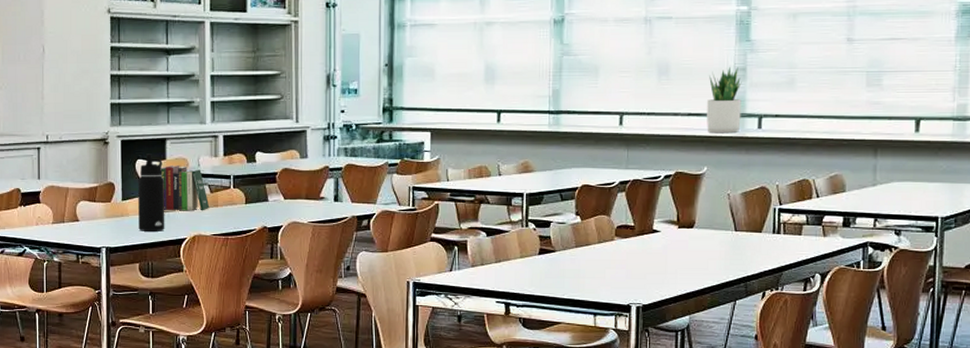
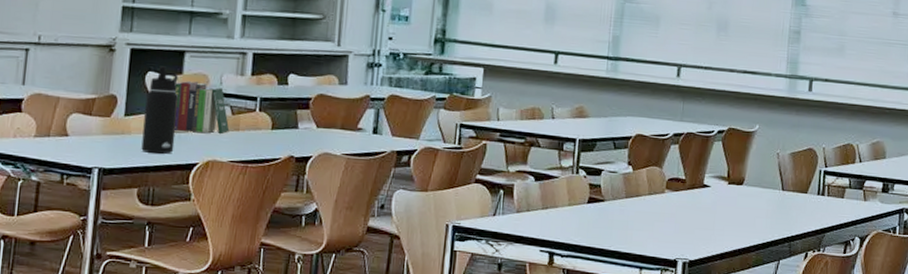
planter: present [706,67,742,134] -> none [760,29,796,94]

